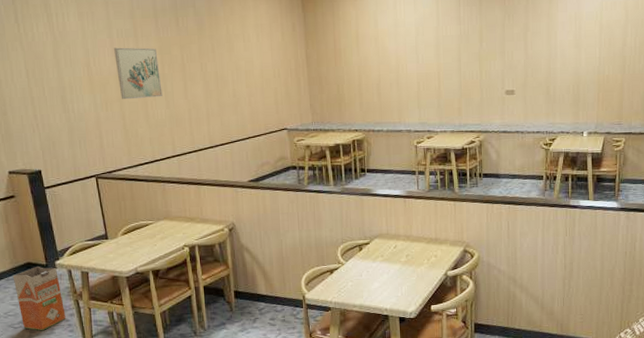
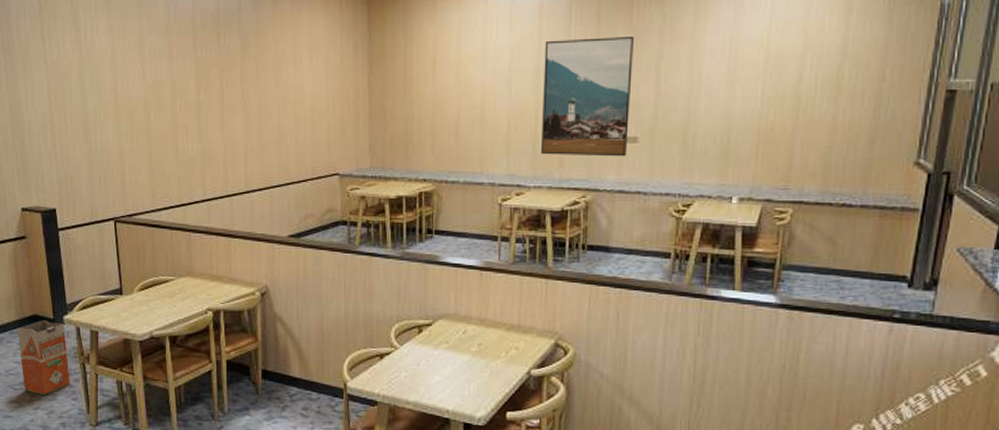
wall art: present [114,47,163,100] -> none [145,68,196,131]
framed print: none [441,14,508,107] -> present [541,37,634,157]

